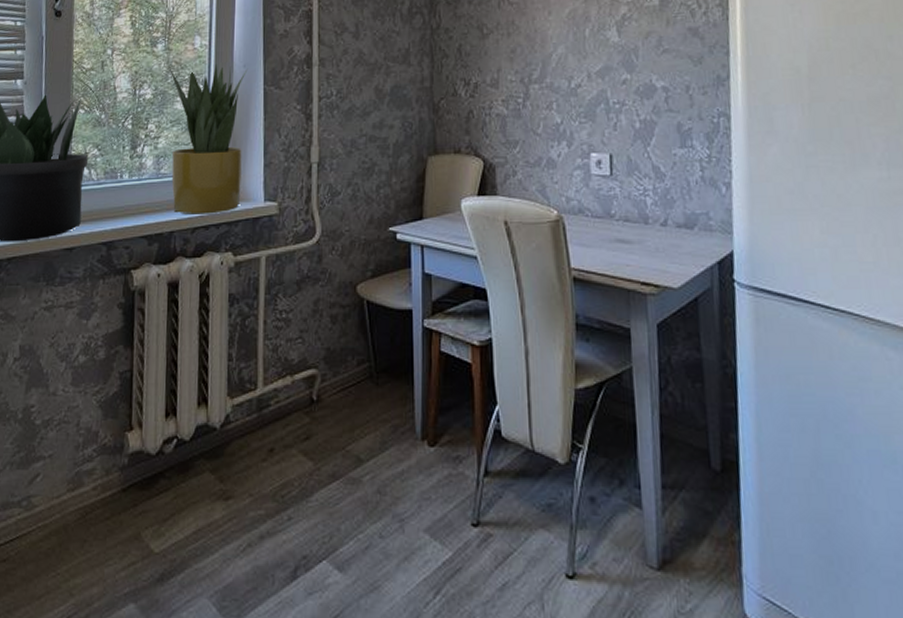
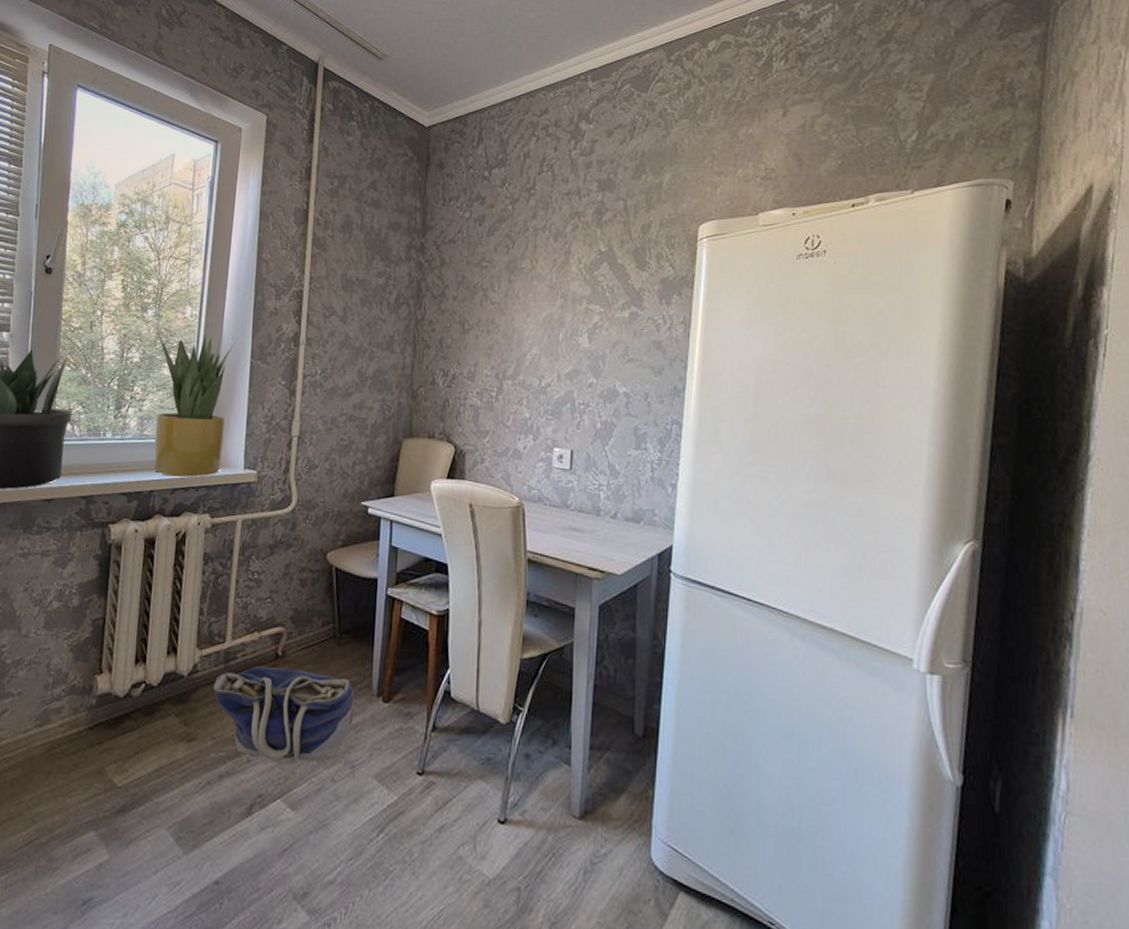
tote bag: none [247,412,398,522] -> present [213,665,355,766]

